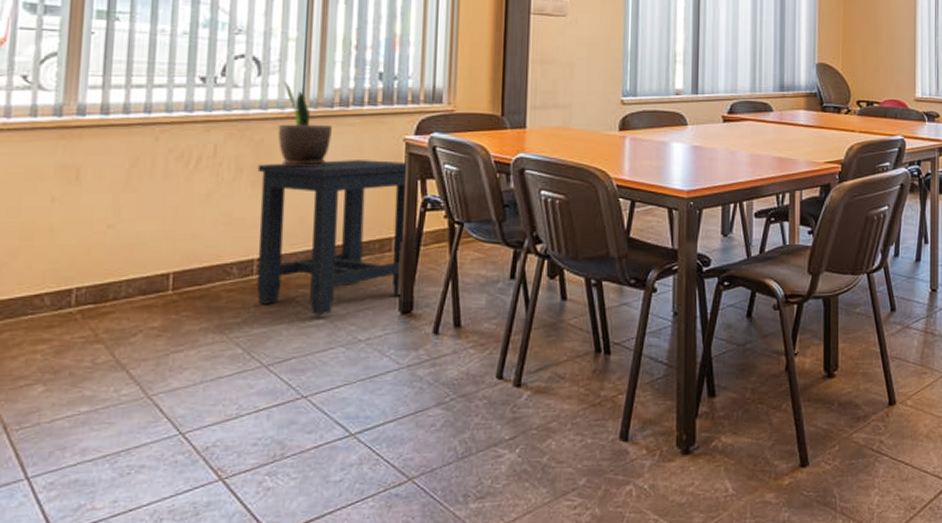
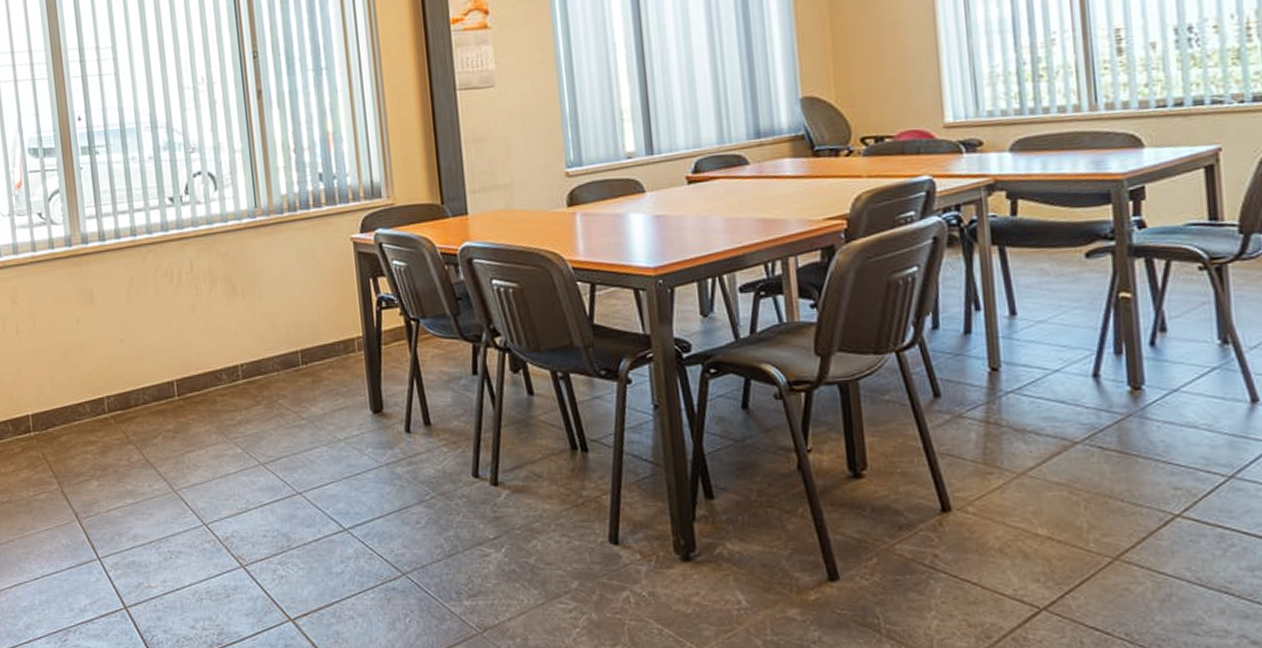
side table: present [257,160,408,316] -> none [228,261,373,417]
potted plant: present [277,81,333,167] -> none [237,192,286,275]

